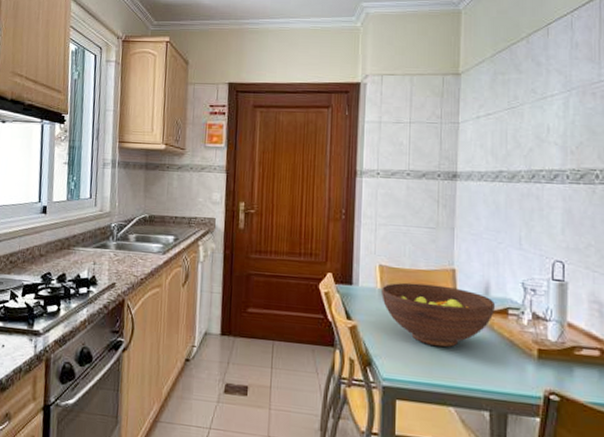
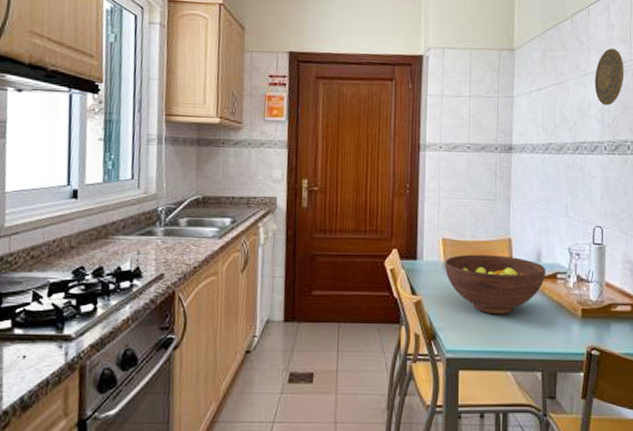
decorative plate: none [554,69,592,131] -> present [594,48,624,106]

